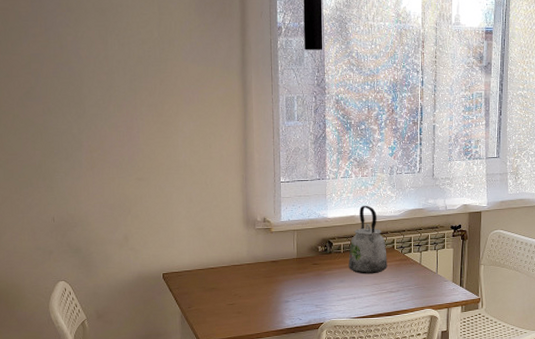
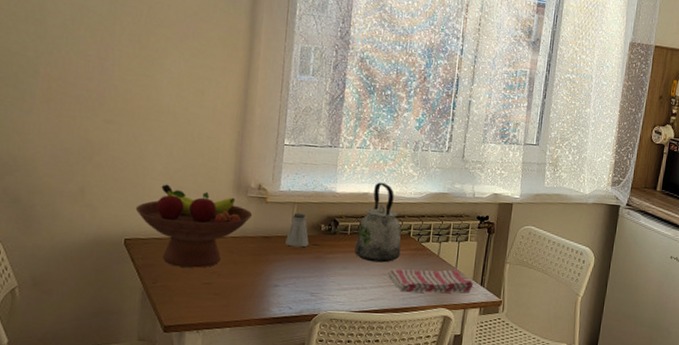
fruit bowl: none [168,225,261,293] -> present [135,184,253,268]
saltshaker: none [291,238,309,268] -> present [286,212,309,248]
dish towel: none [378,275,454,298] -> present [387,269,474,293]

